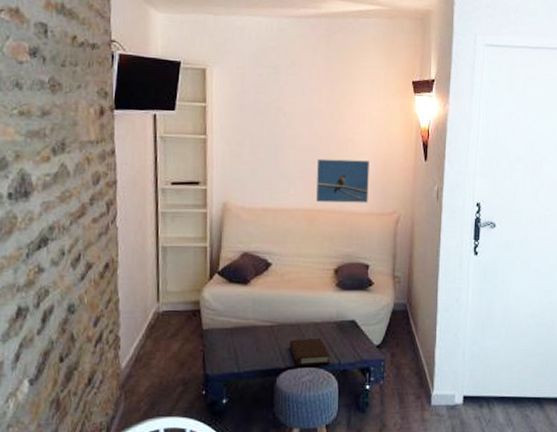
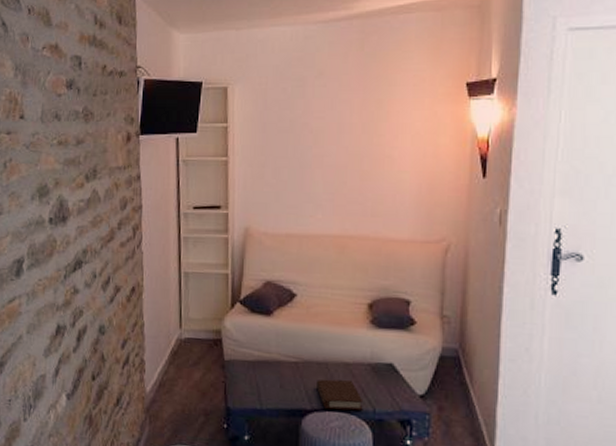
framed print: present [316,158,369,203] -> none [347,178,411,229]

